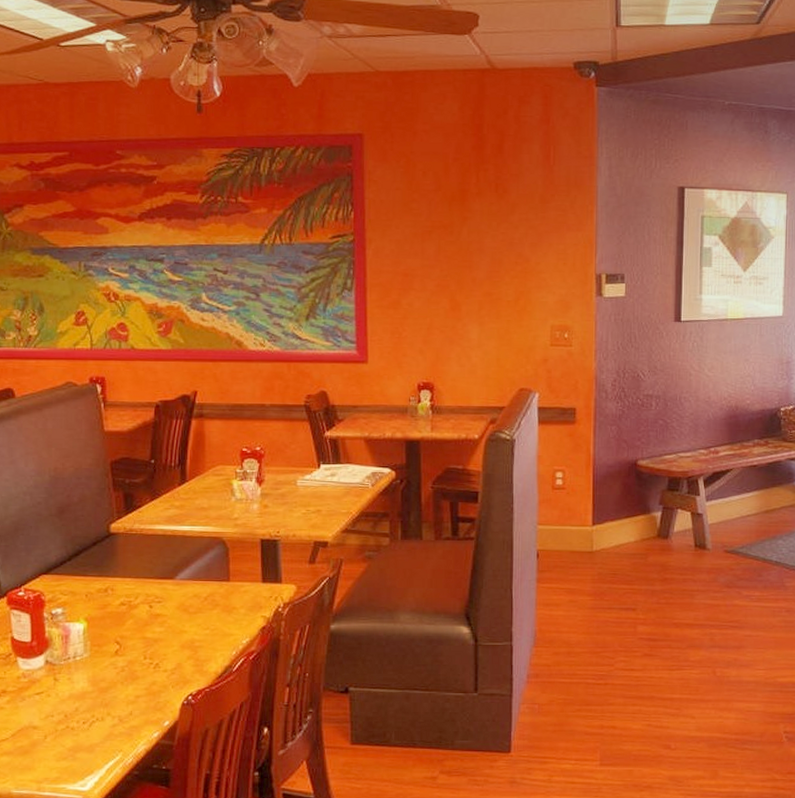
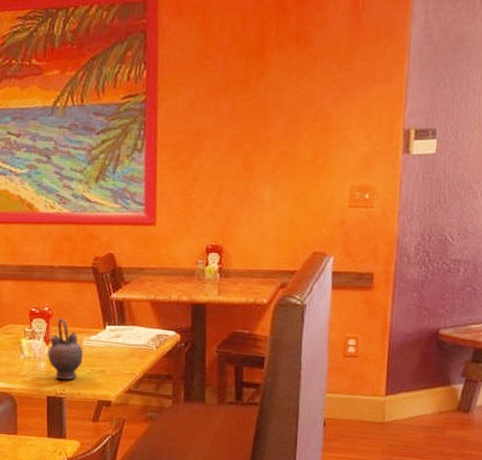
teapot: none [260,457,297,522] -> present [48,318,83,380]

